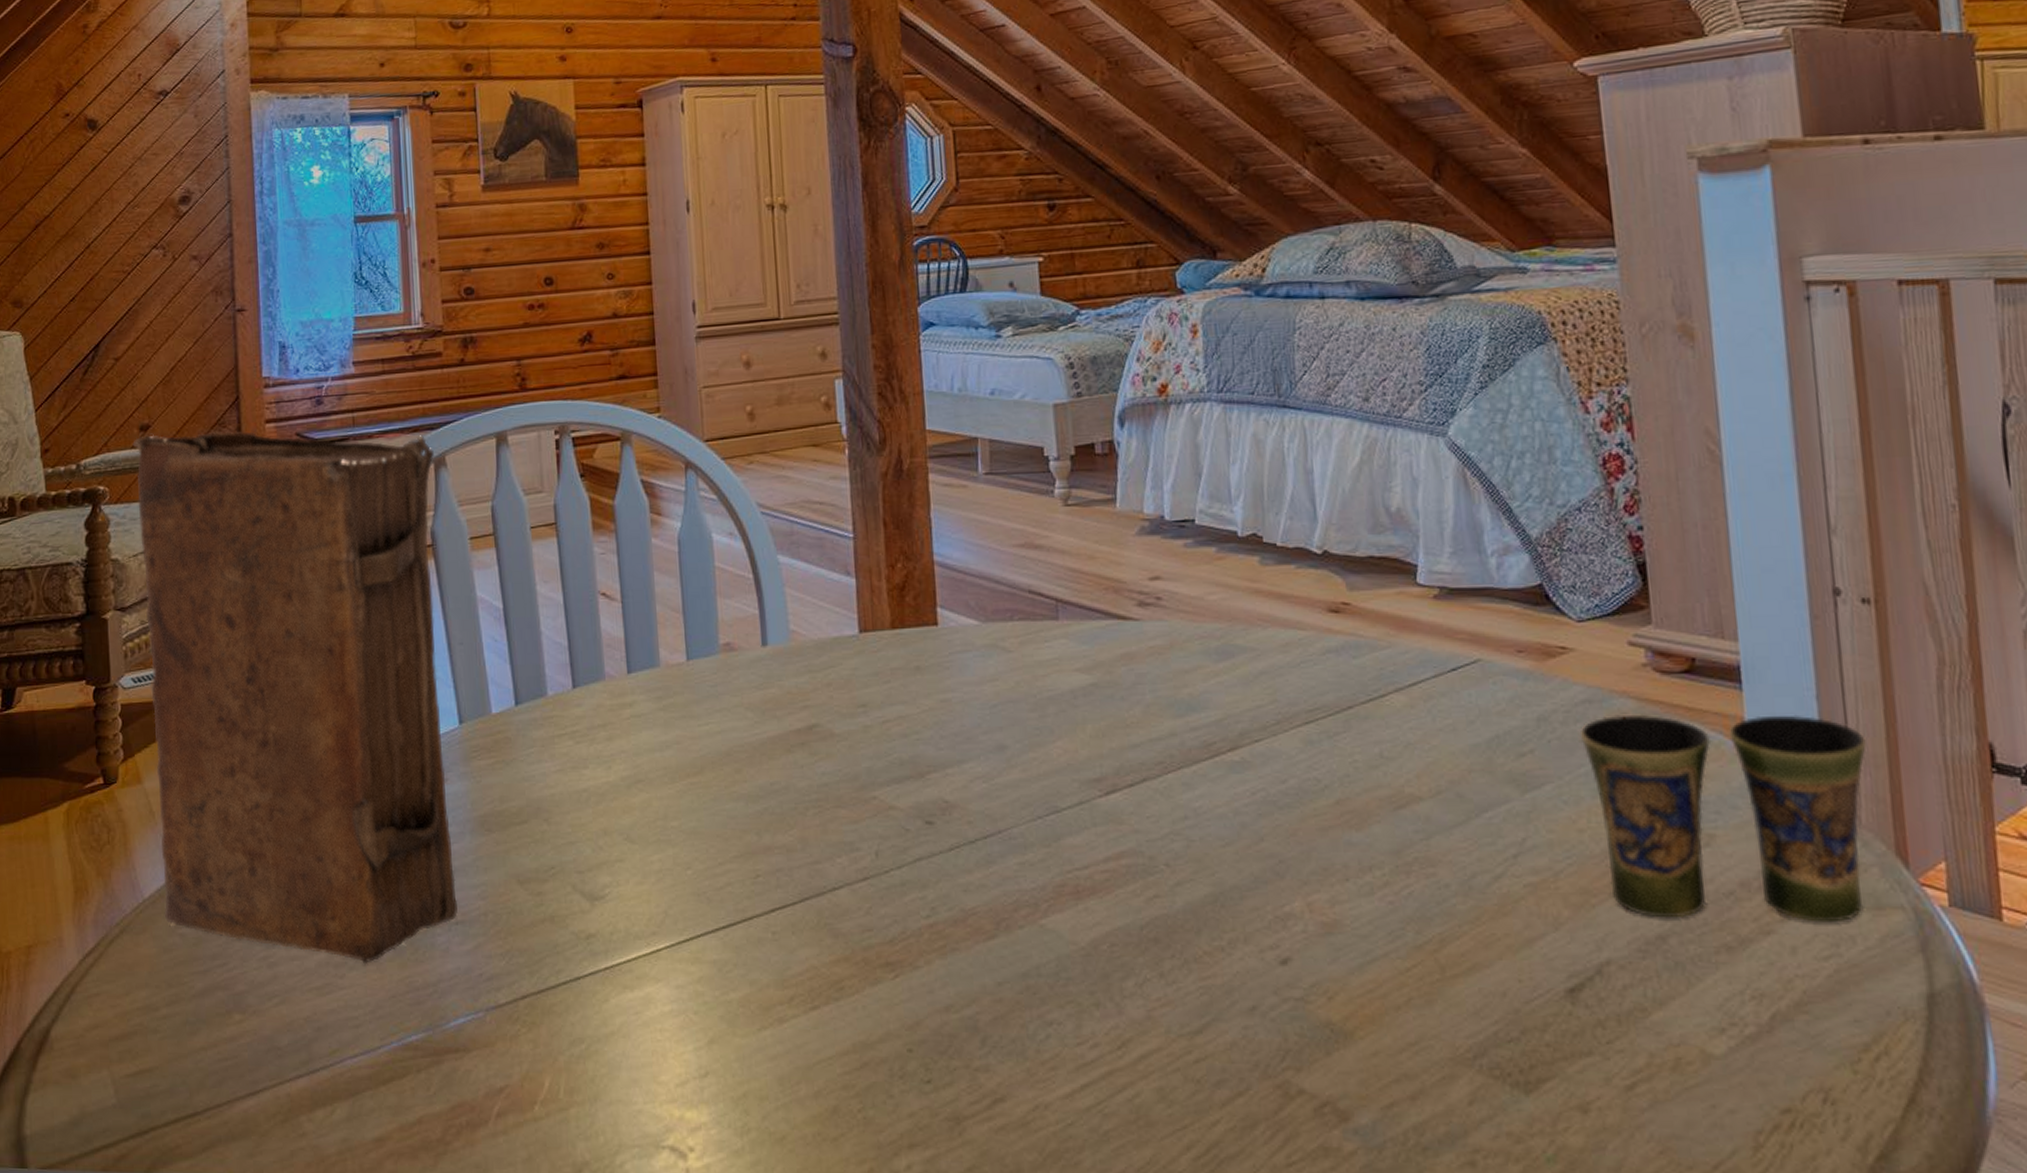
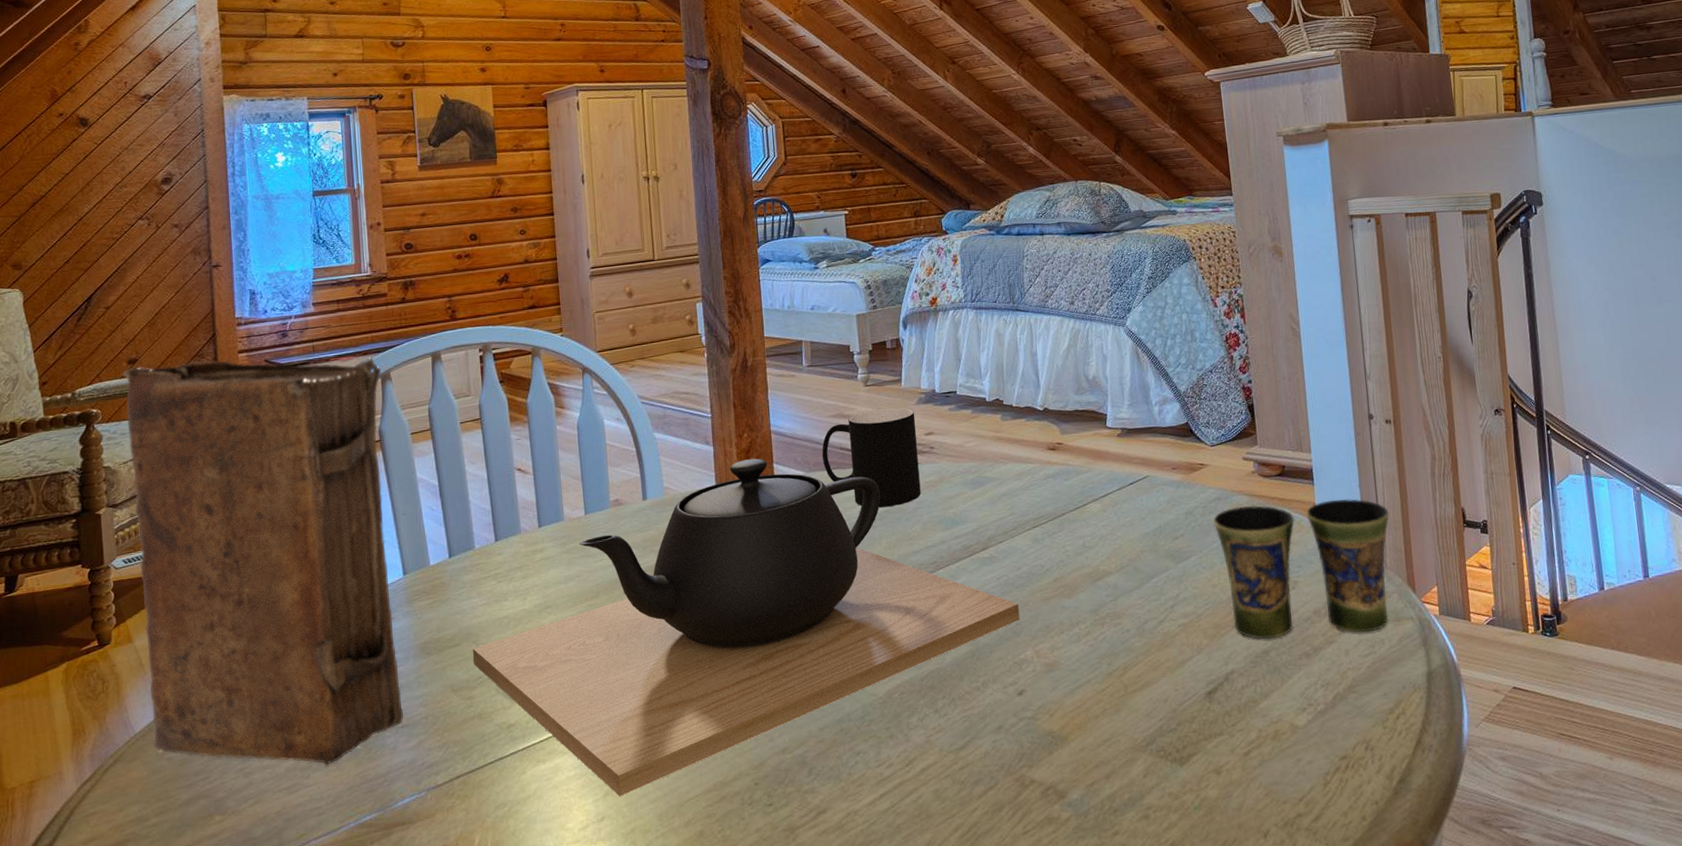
teapot: none [543,599,1285,1047] -> present [472,458,1020,797]
cup: none [1003,538,1143,679] -> present [821,407,921,508]

